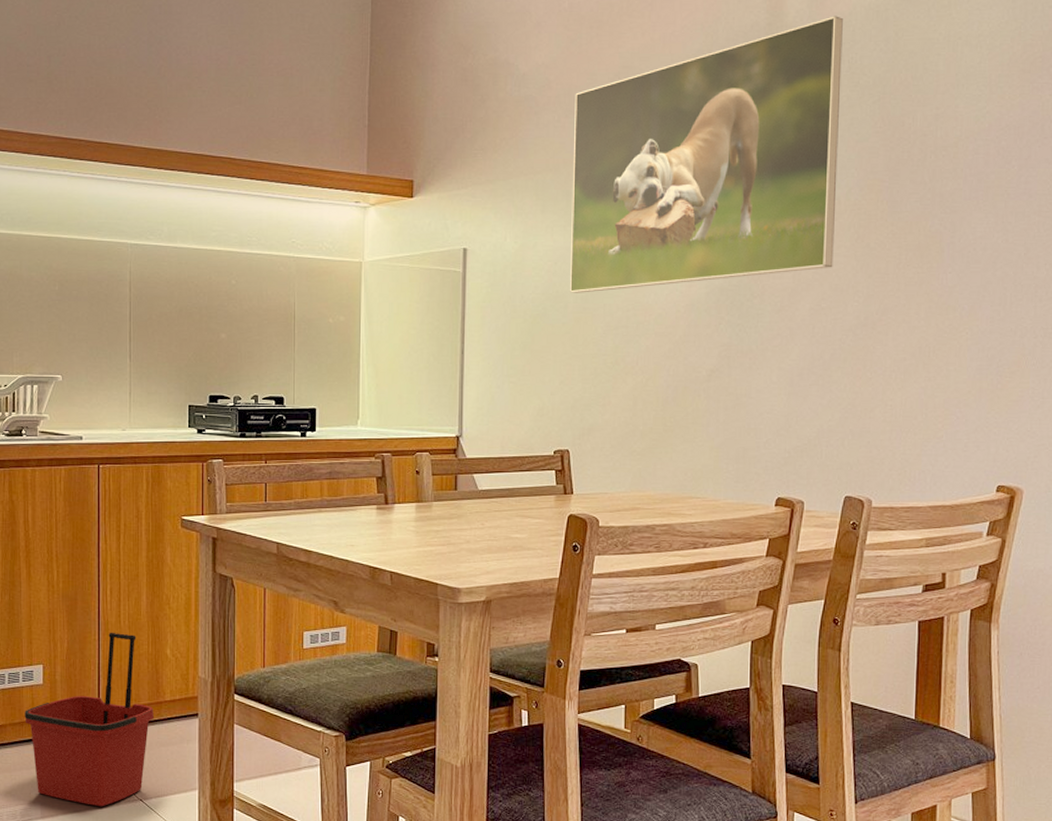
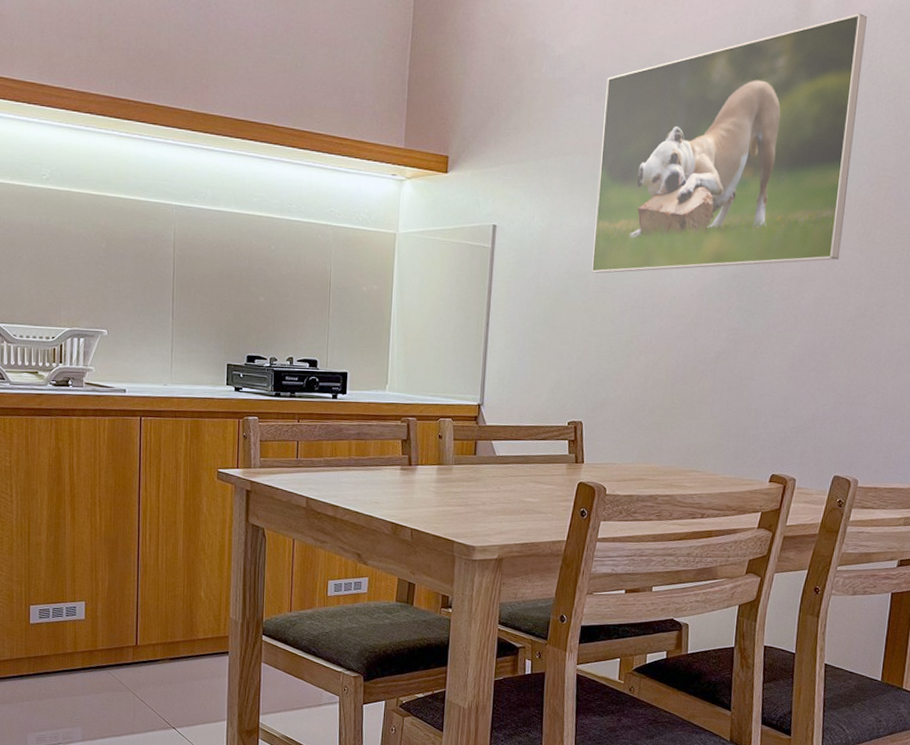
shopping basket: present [24,632,154,807] -> none [67,574,187,733]

